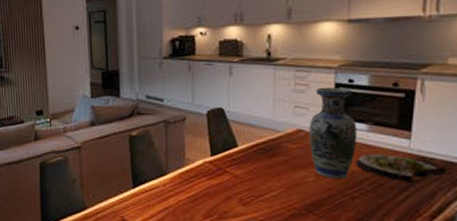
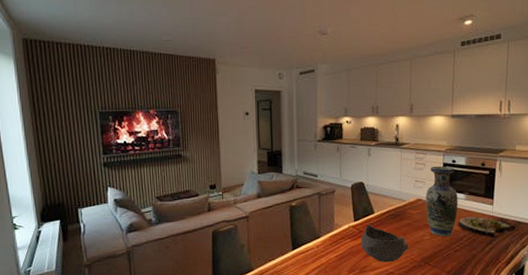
bowl: none [220,160,286,208] -> present [361,224,409,263]

